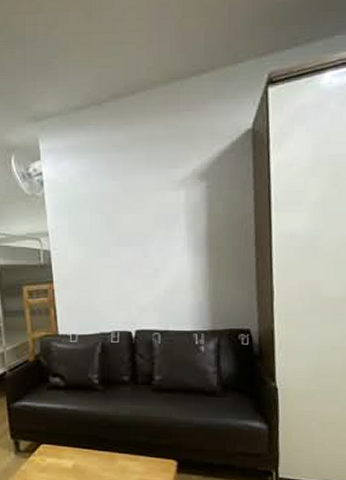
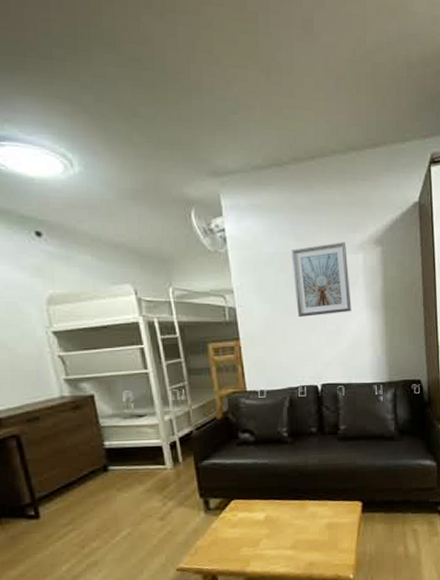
picture frame: none [107,179,171,260] -> present [291,242,352,318]

